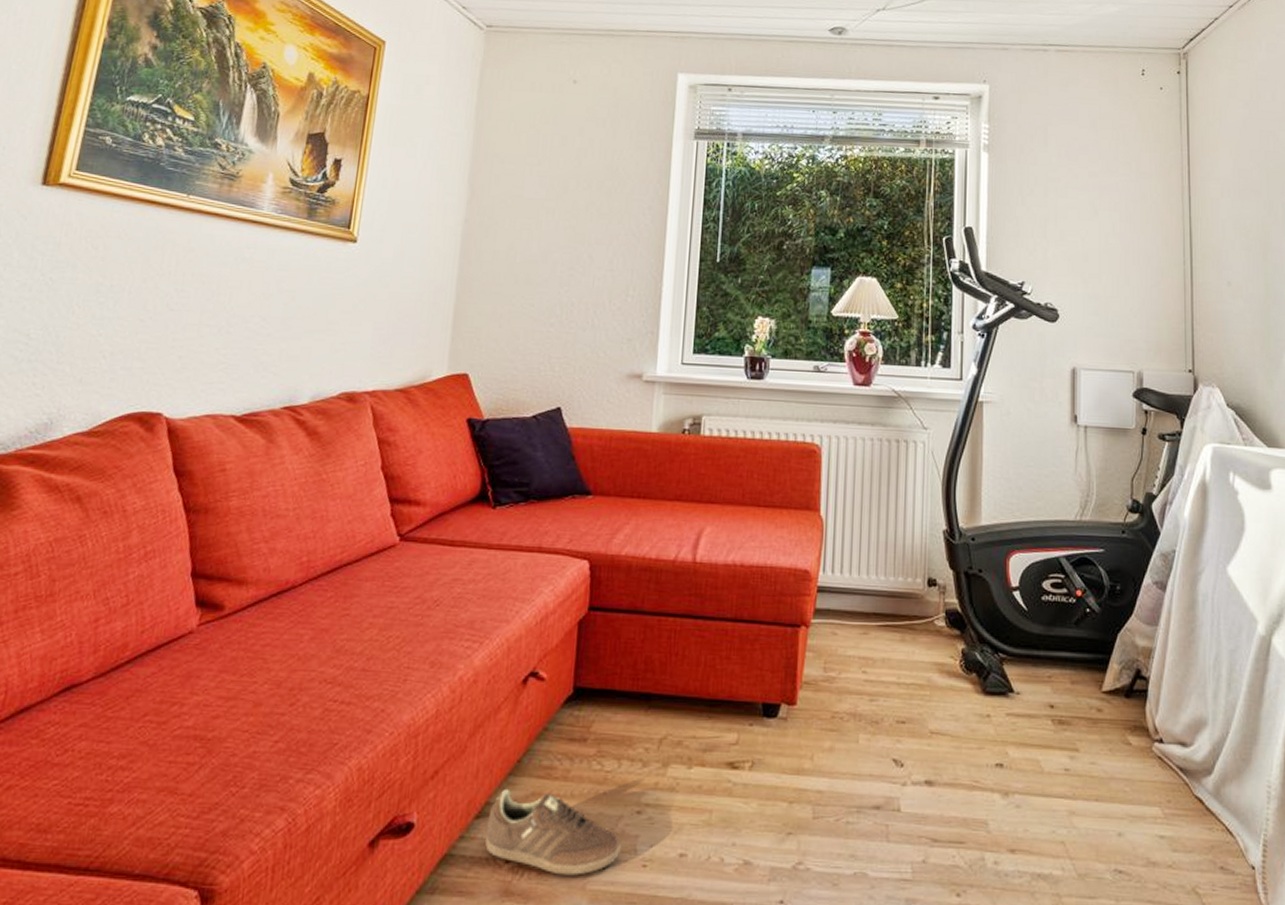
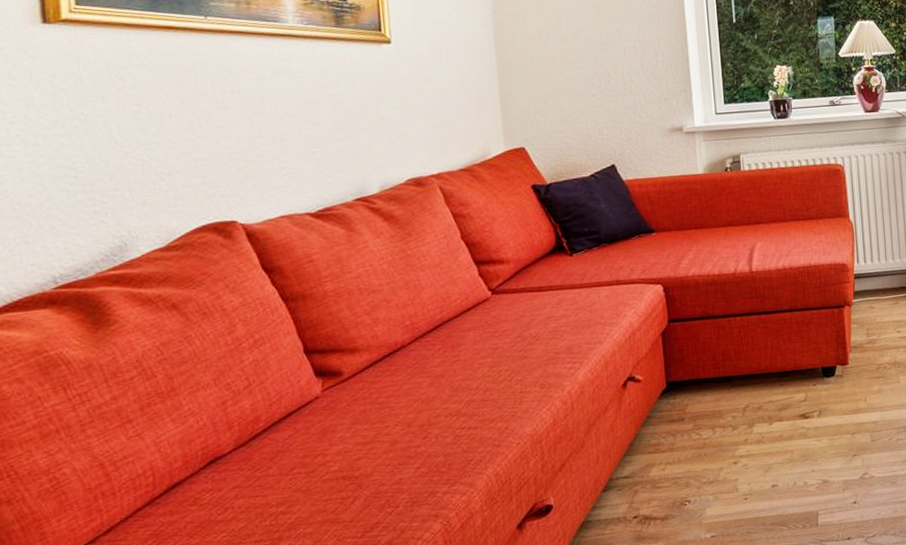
sneaker: present [485,788,621,875] -> none [613,462,725,519]

